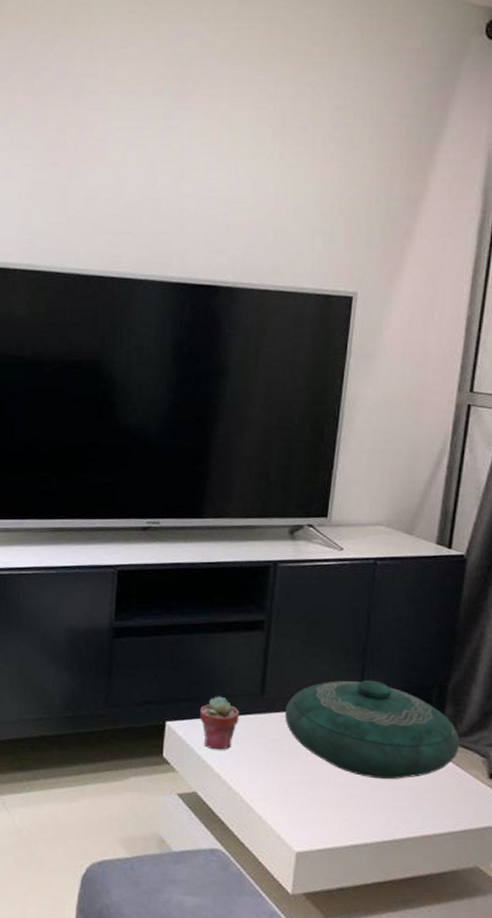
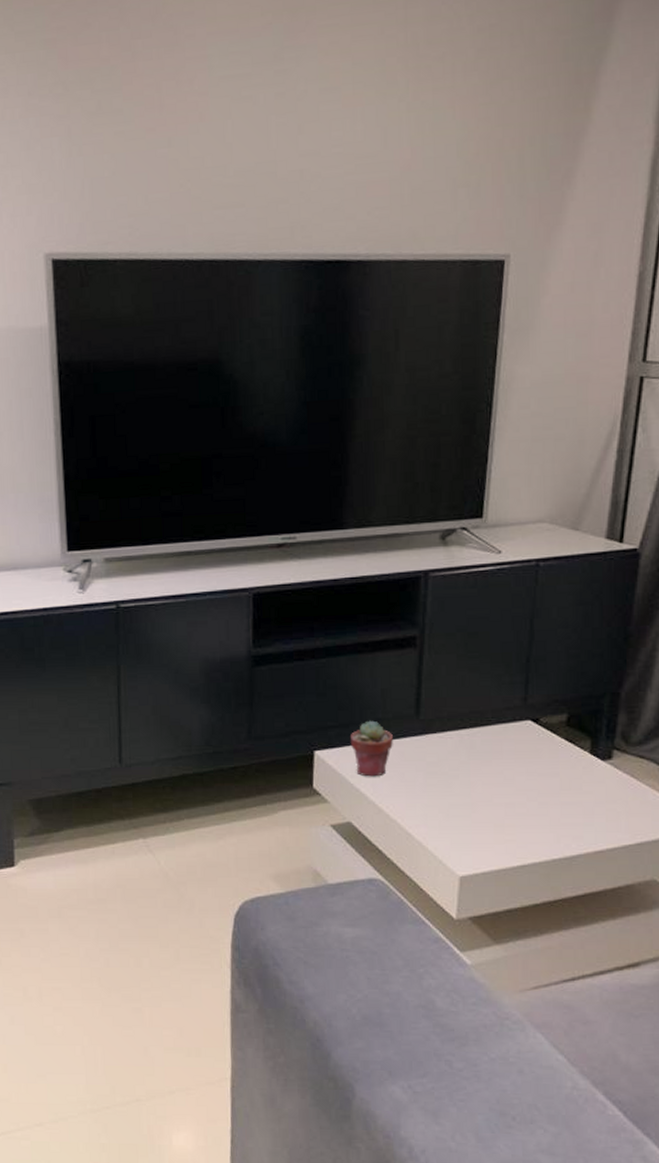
decorative bowl: present [284,680,460,780] -> none [442,692,635,796]

